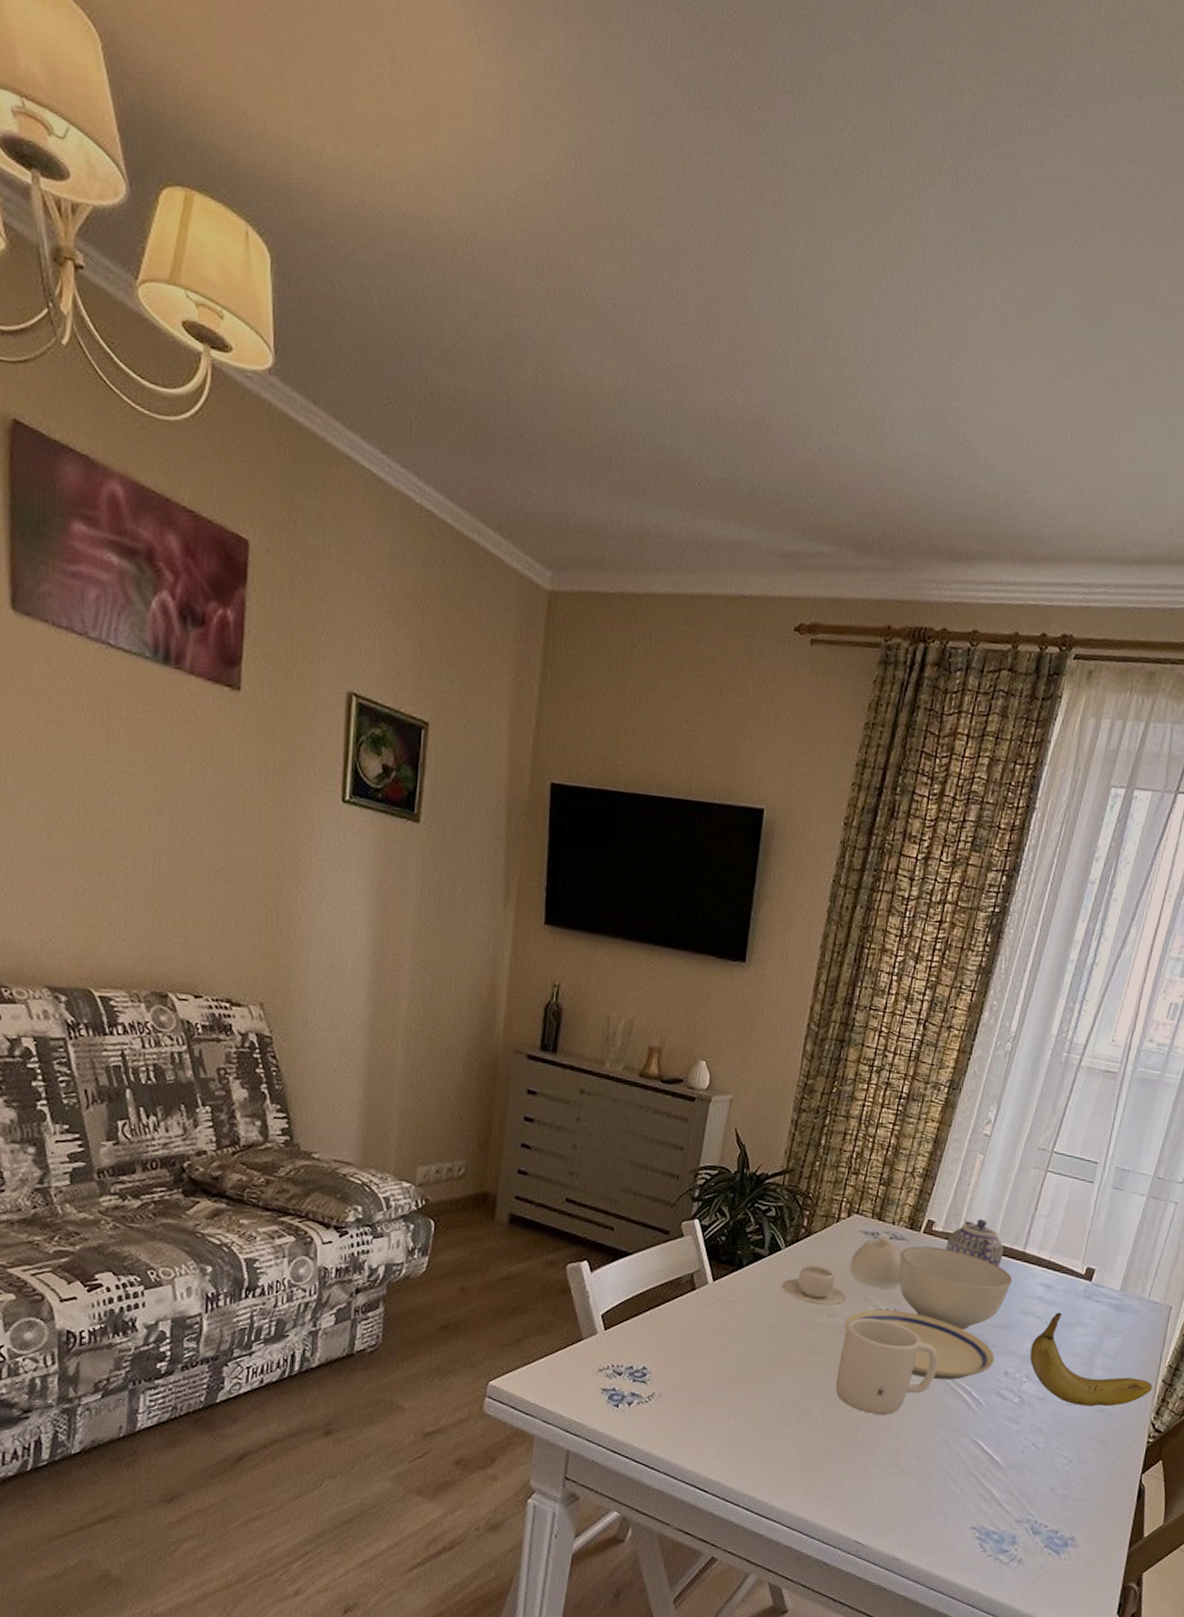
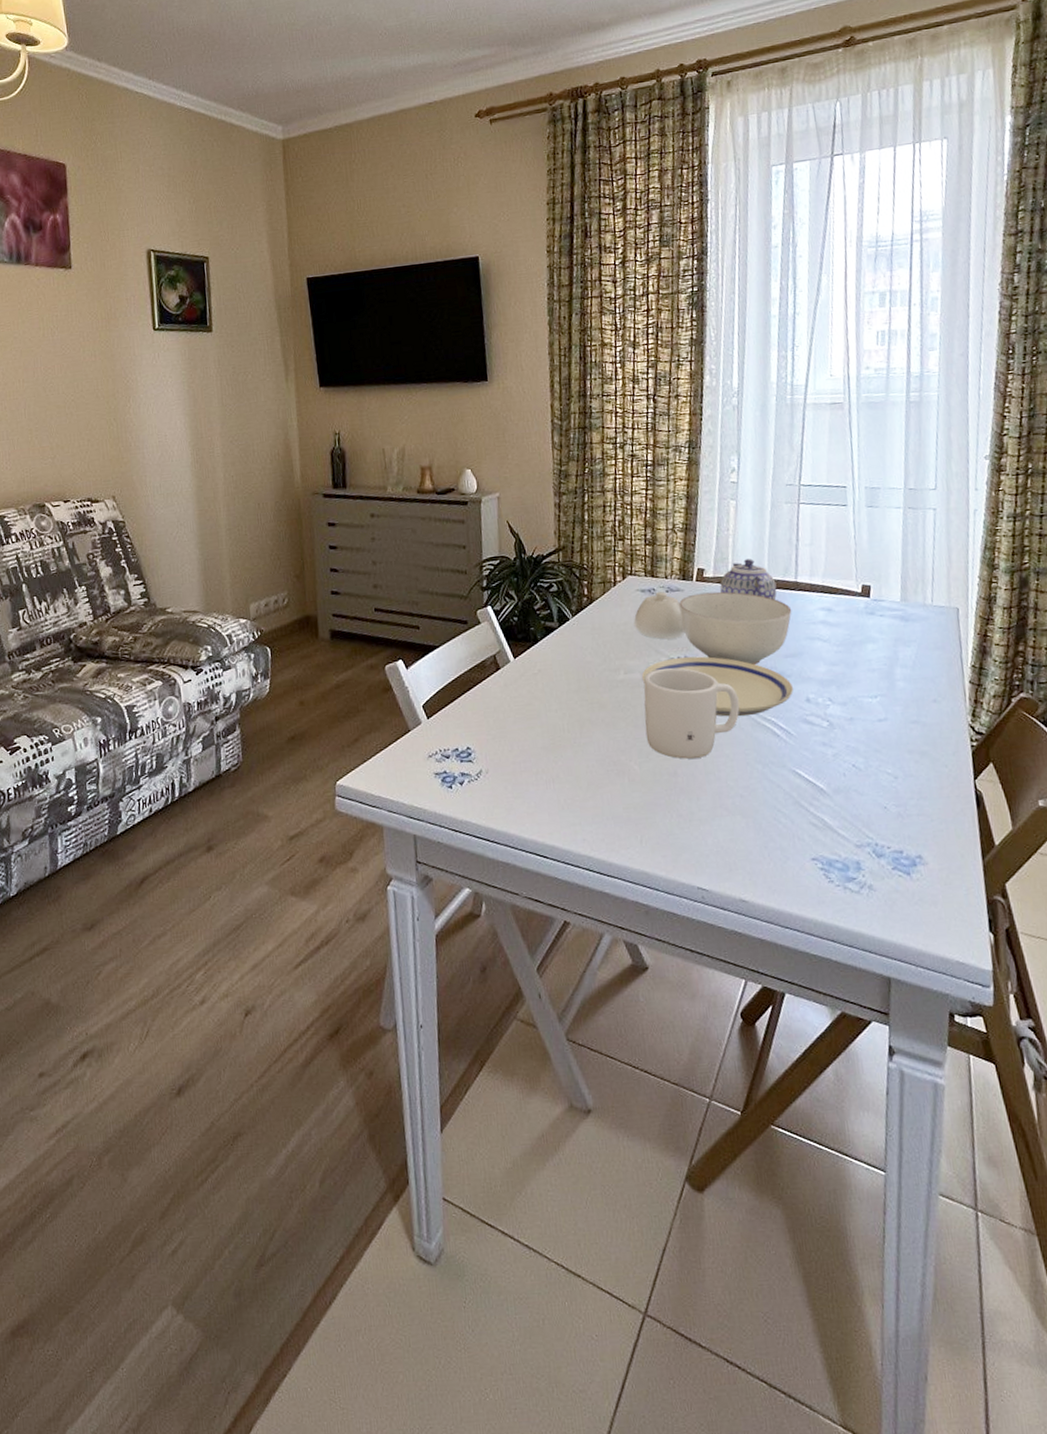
teacup: present [781,1265,847,1305] -> none [576,628,639,664]
fruit: present [1029,1312,1153,1407] -> none [826,632,961,720]

